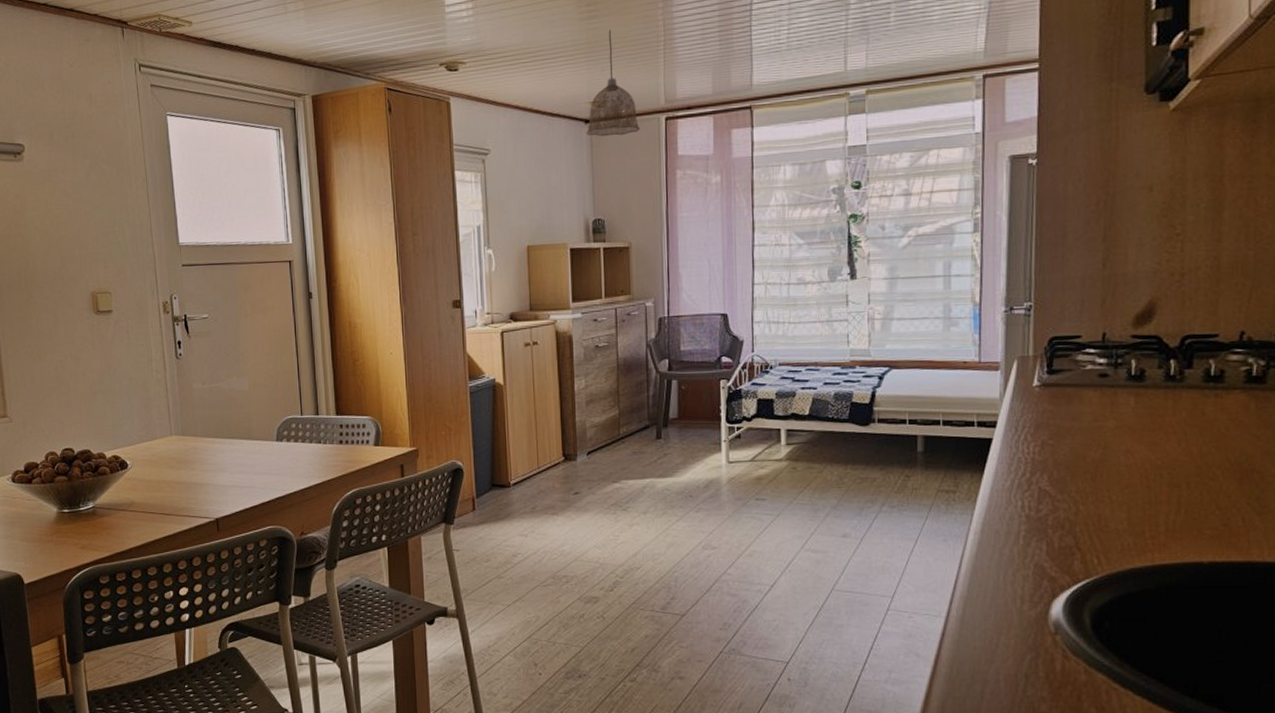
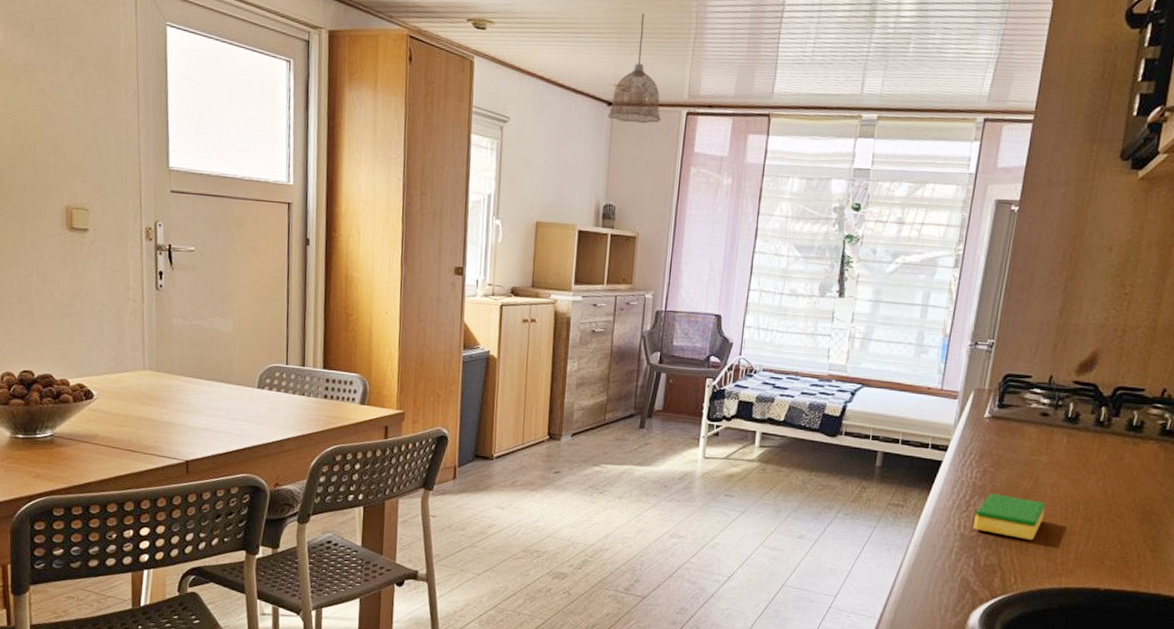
dish sponge: none [1039,467,1121,515] -> present [973,493,1046,540]

